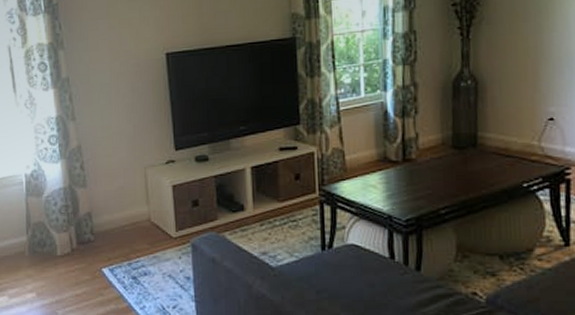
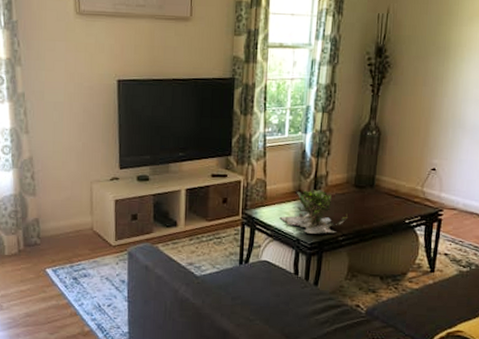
plant: none [364,154,450,208] -> present [279,188,349,234]

